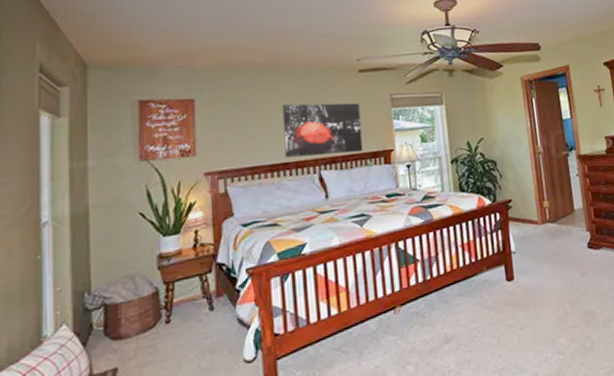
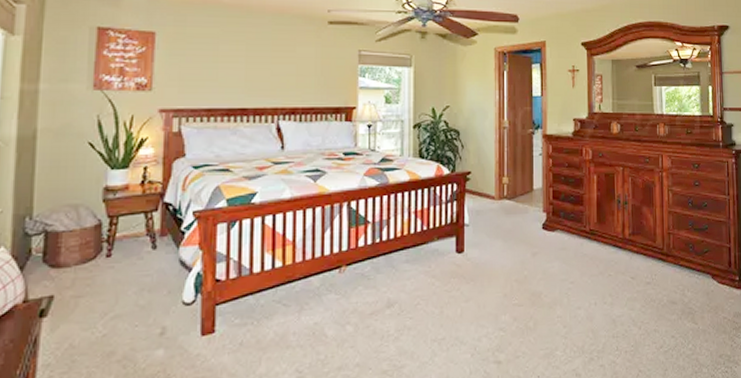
wall art: present [282,102,363,158] -> none [244,49,326,105]

